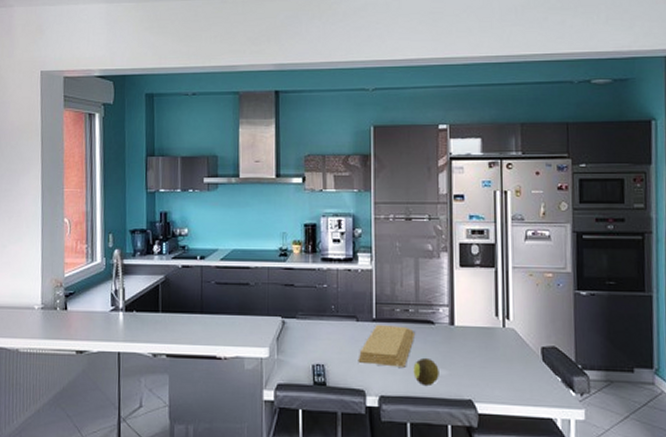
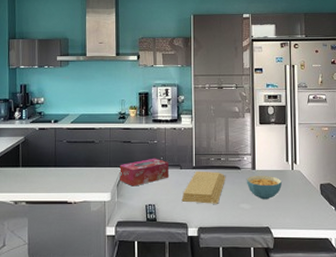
tissue box: none [280,306,343,341] -> present [119,158,170,186]
fruit: present [413,357,439,387] -> none [224,195,244,218]
cereal bowl: none [442,332,489,365] -> present [246,175,282,200]

